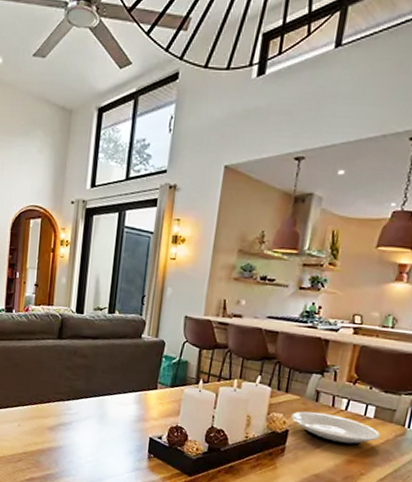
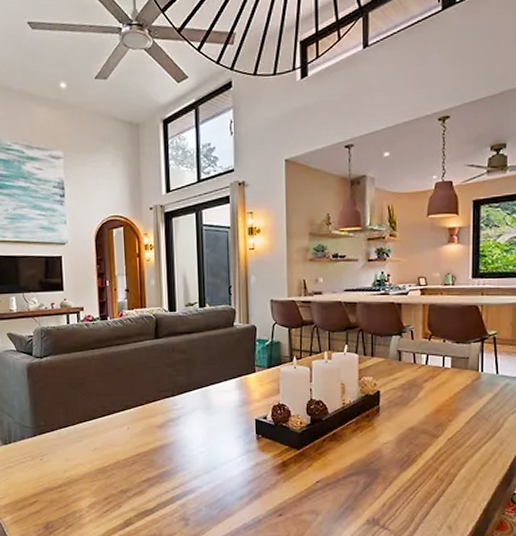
plate: present [290,411,381,446] -> none [380,370,460,397]

